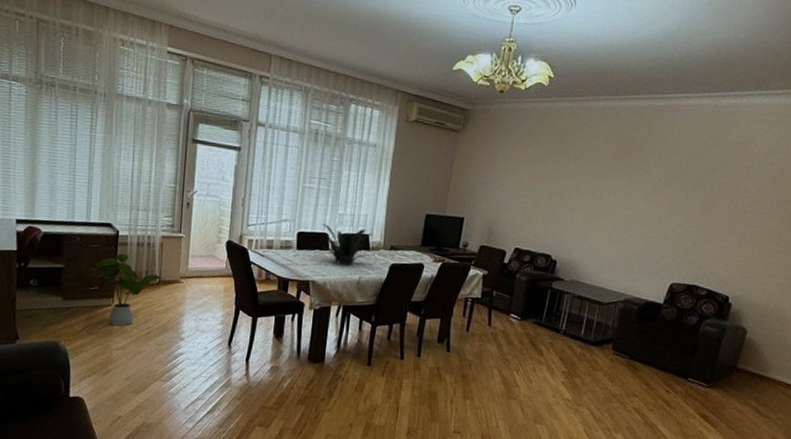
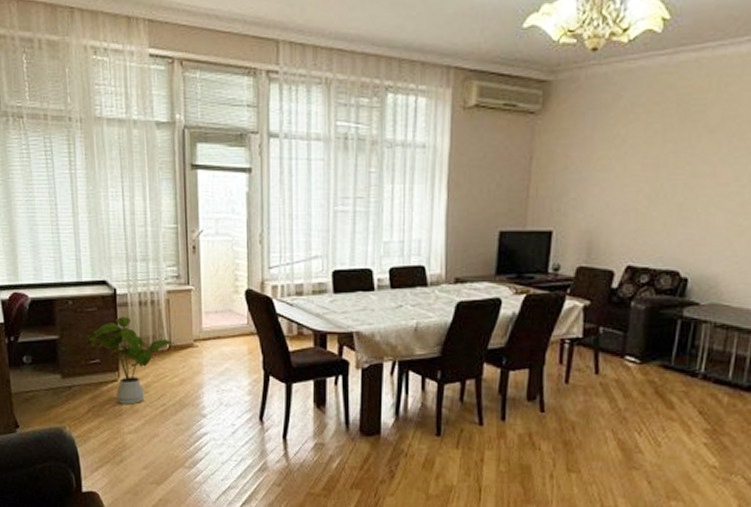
plant: present [321,224,373,266] -> none [363,257,430,308]

